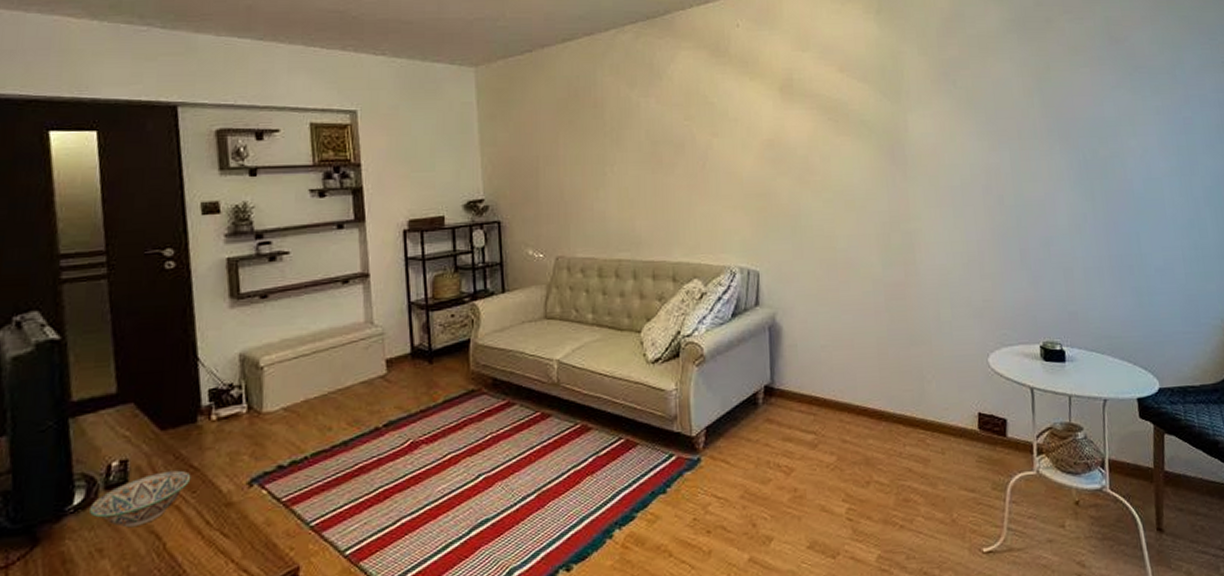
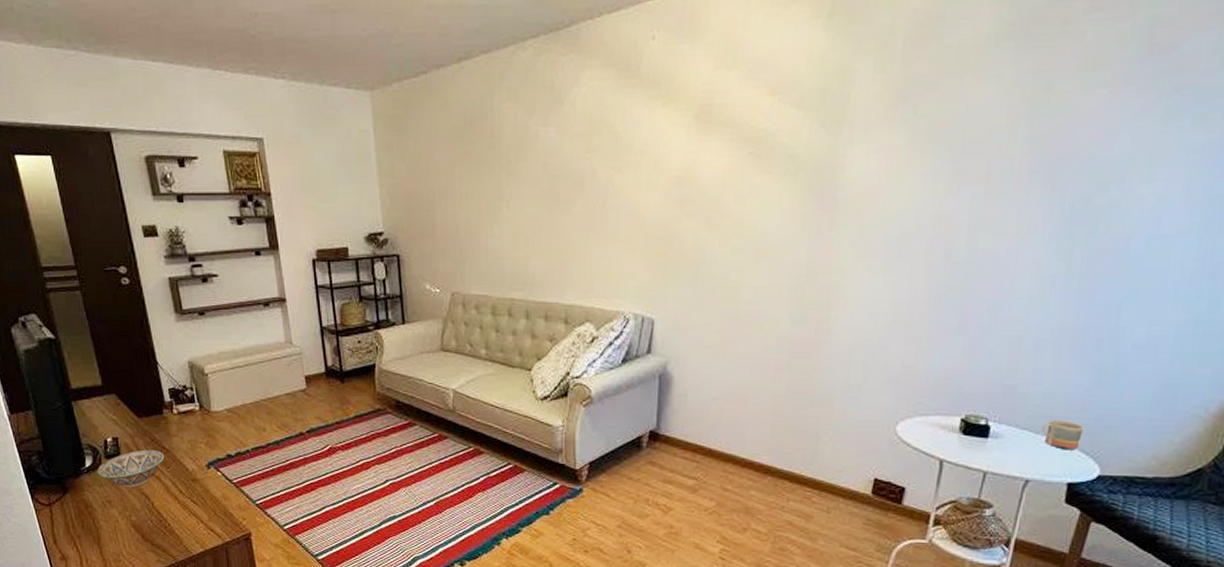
mug: none [1105,339,1139,367] -> present [1041,420,1085,450]

